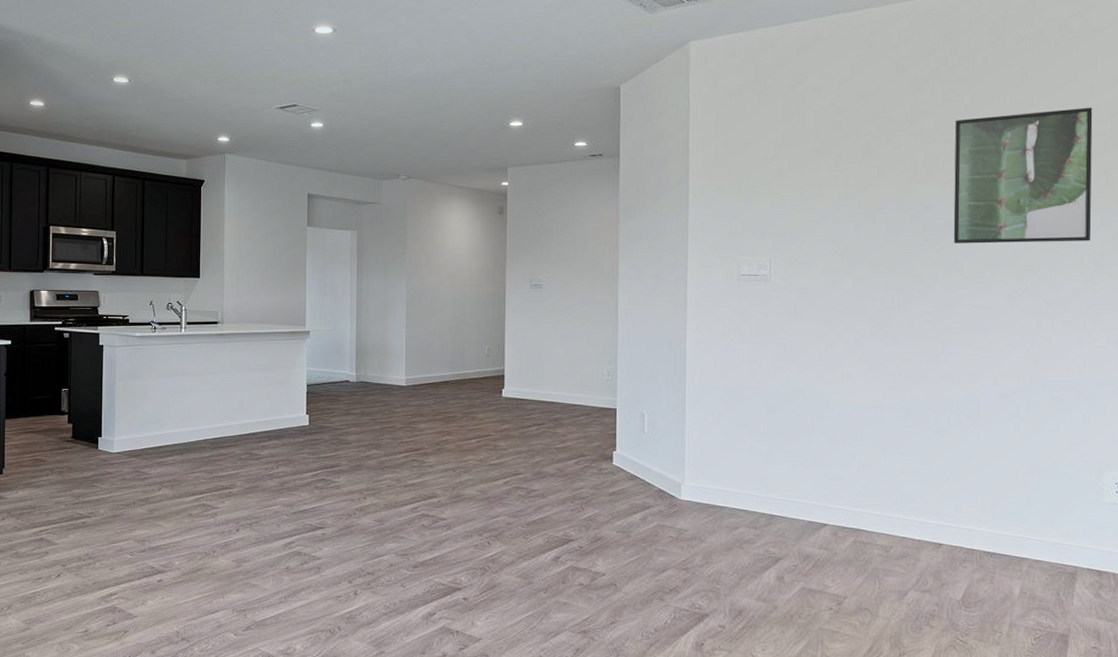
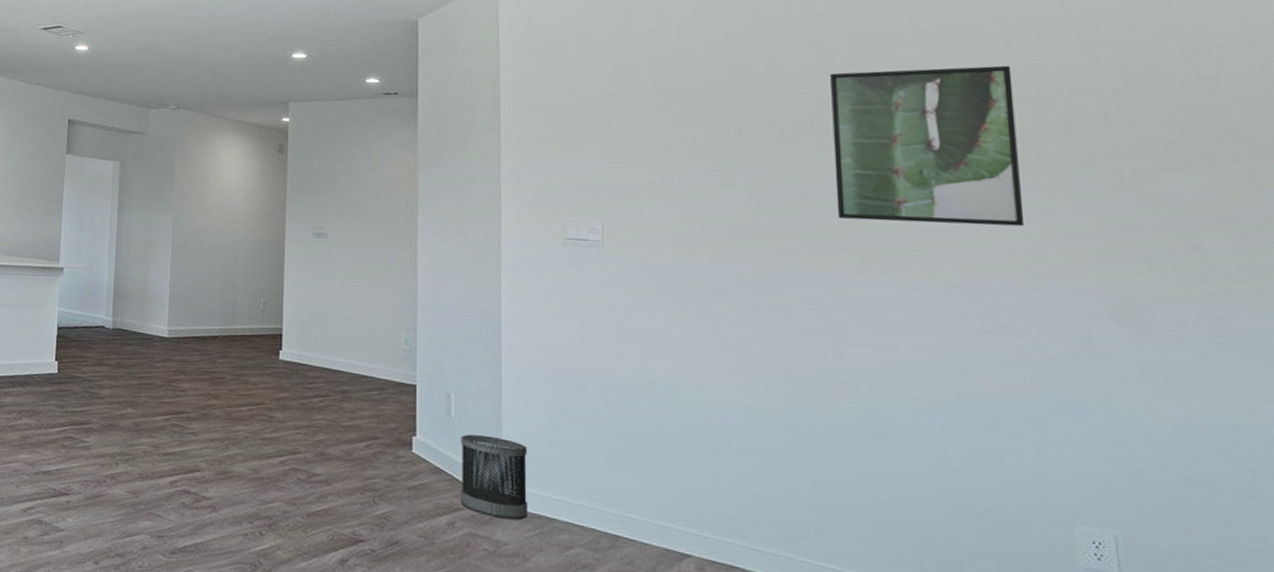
wastebasket: none [651,445,705,511] -> present [460,434,528,520]

